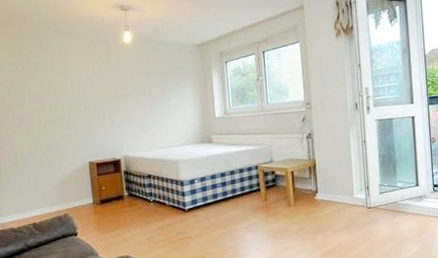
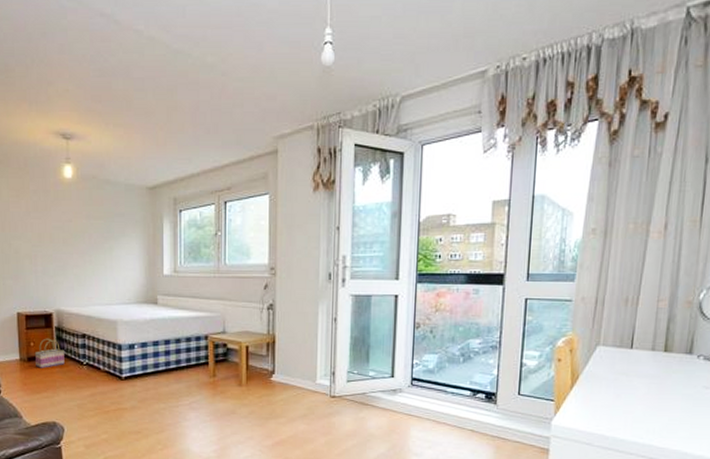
basket: none [106,181,134,209] -> present [34,338,65,368]

